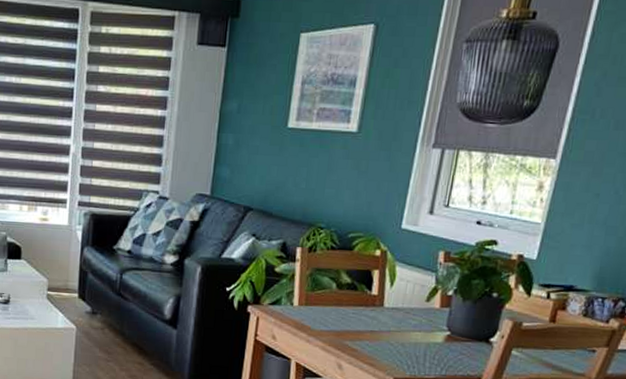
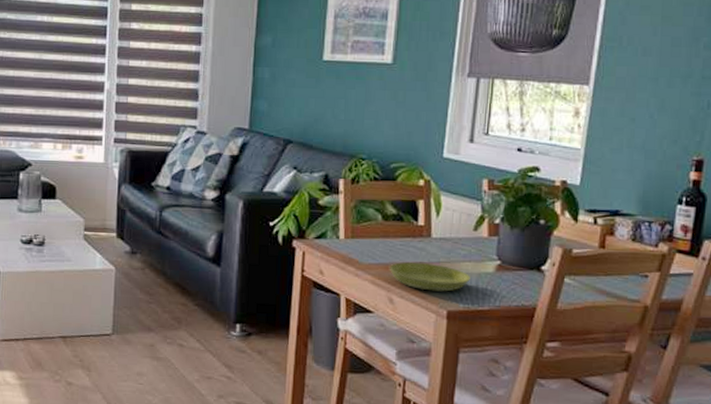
saucer: none [339,329,419,360] -> present [389,261,470,292]

